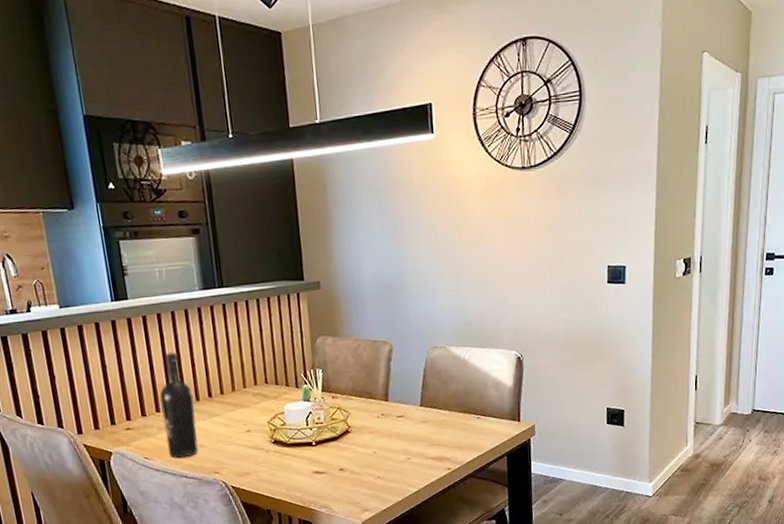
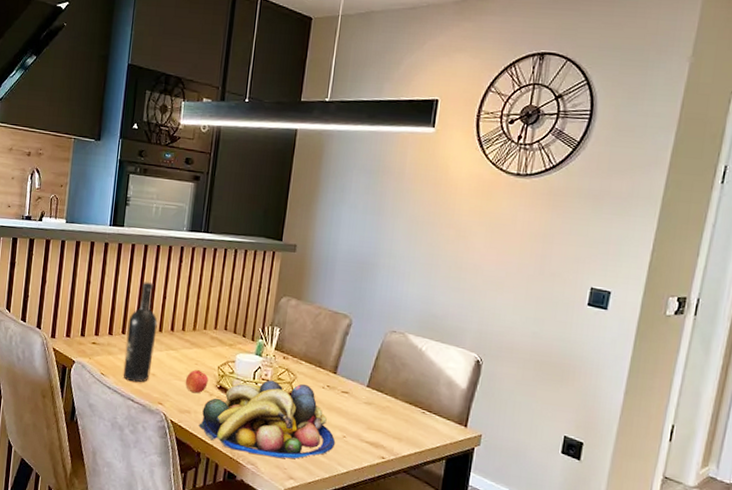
apple: none [236,430,261,454] -> present [185,370,208,393]
fruit bowl: none [262,418,401,499] -> present [199,380,335,459]

